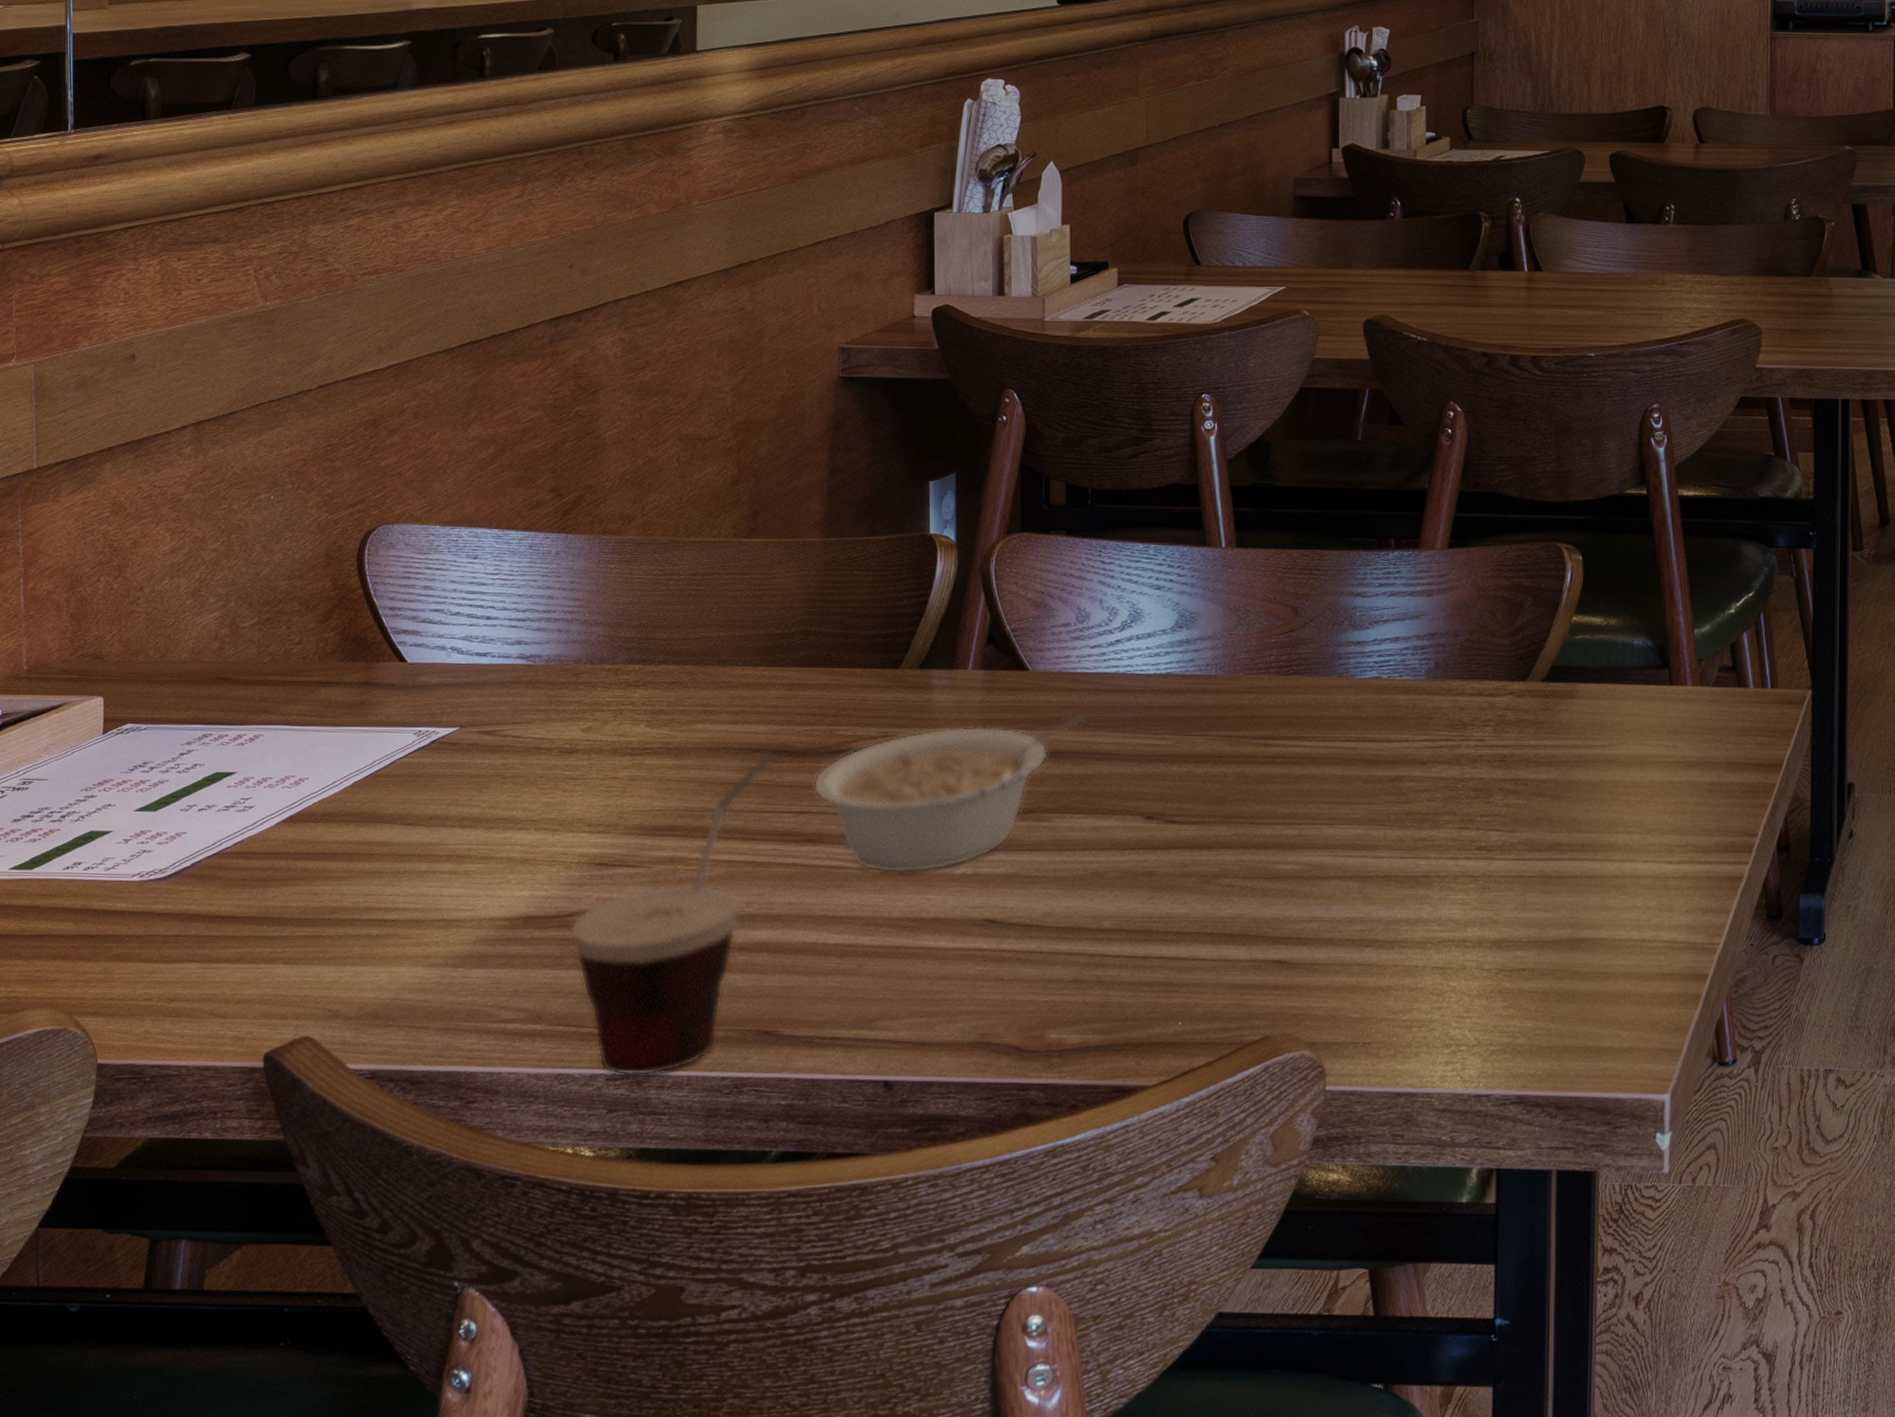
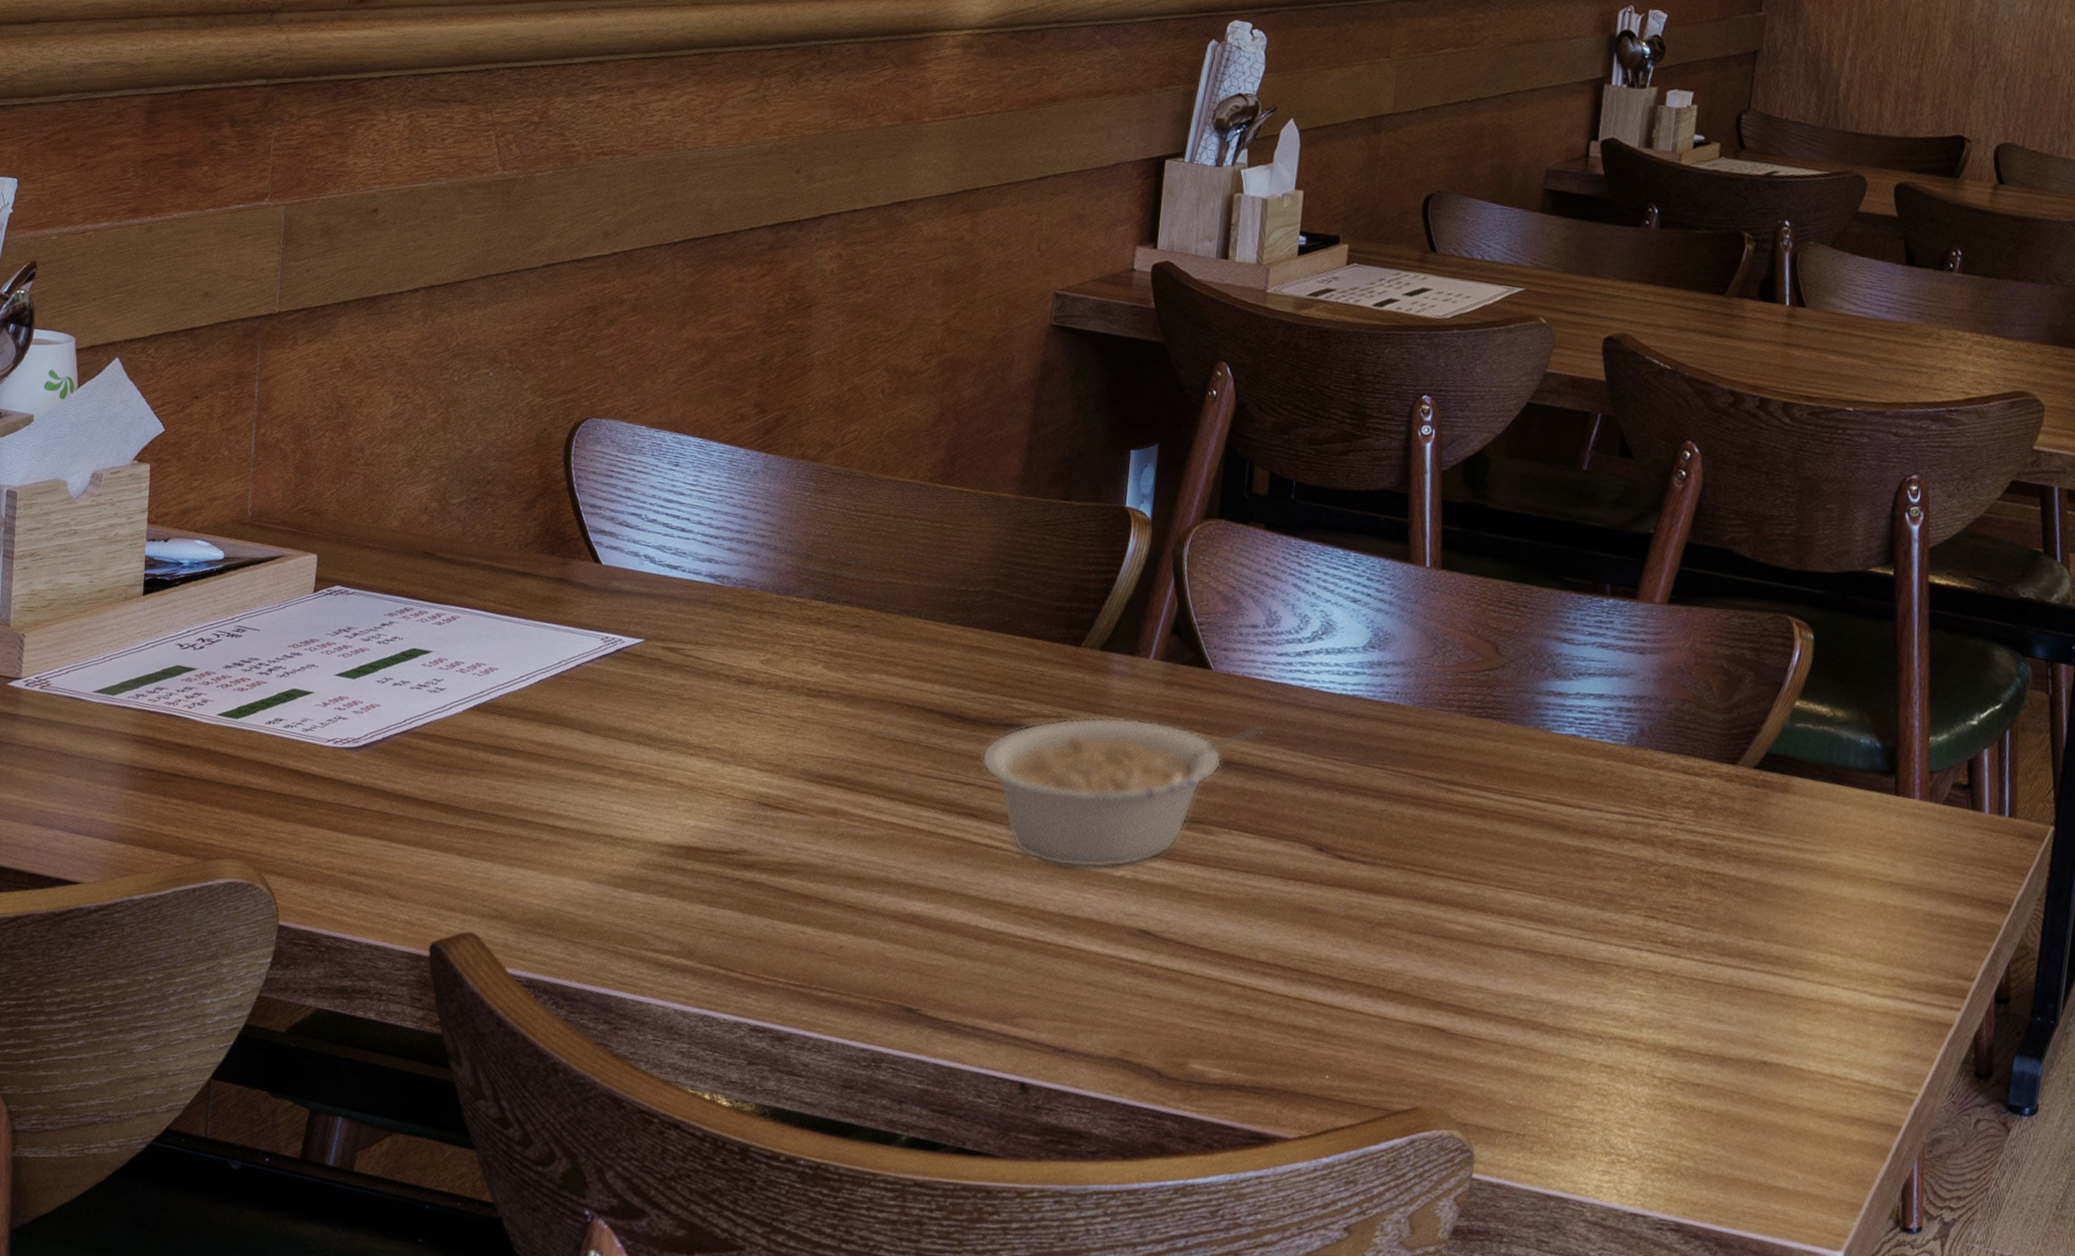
cup: present [570,749,776,1076] -> none [730,711,948,1034]

